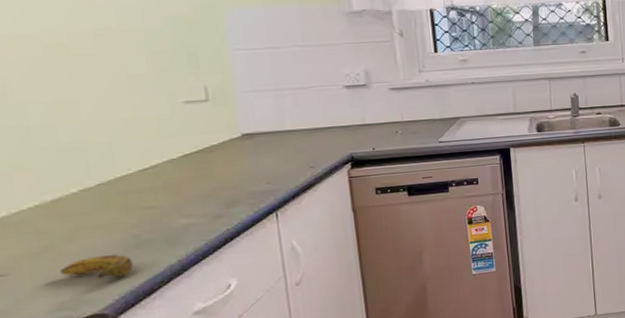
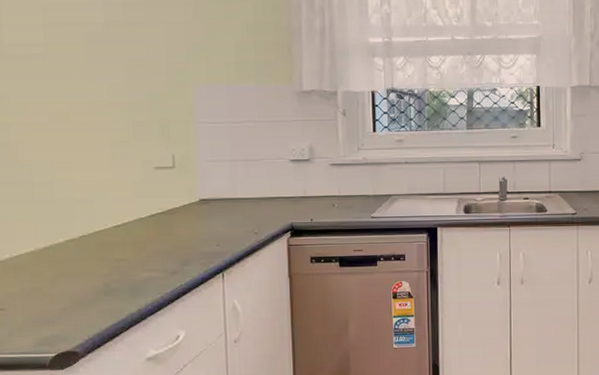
banana: present [60,254,134,279] -> none [45,300,102,320]

